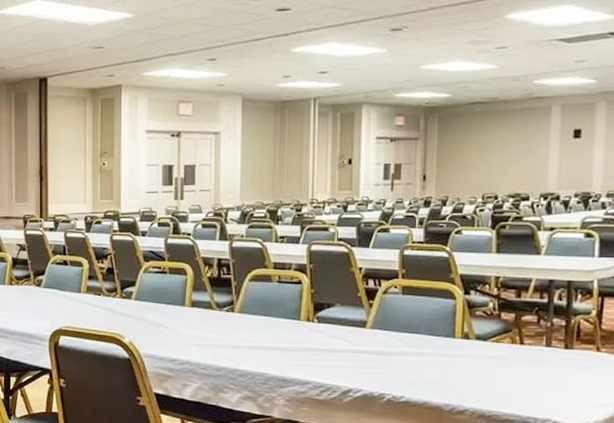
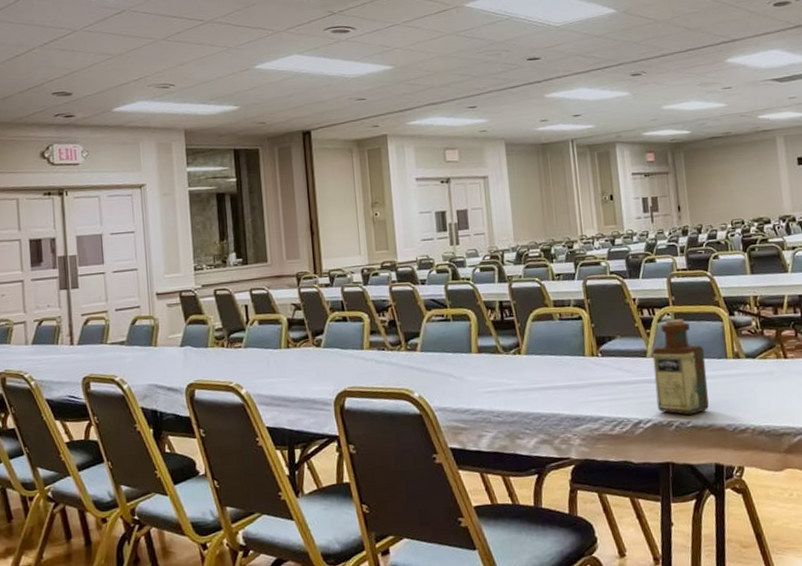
bottle: none [370,293,430,390] -> present [652,319,709,415]

